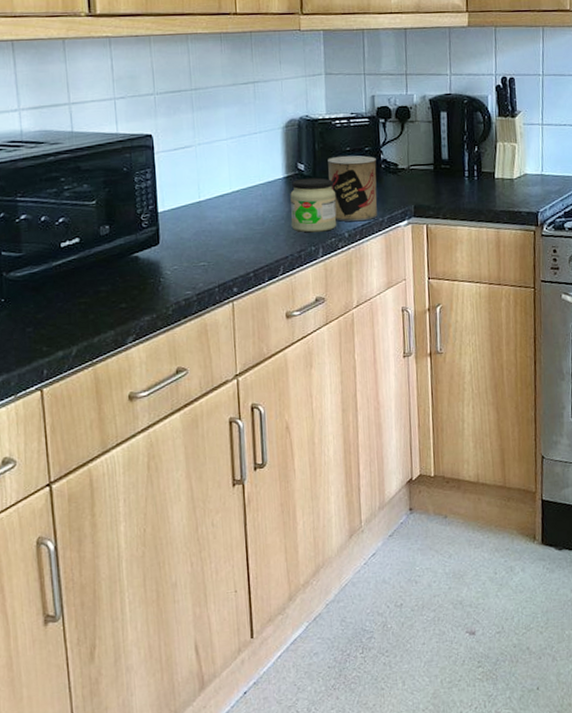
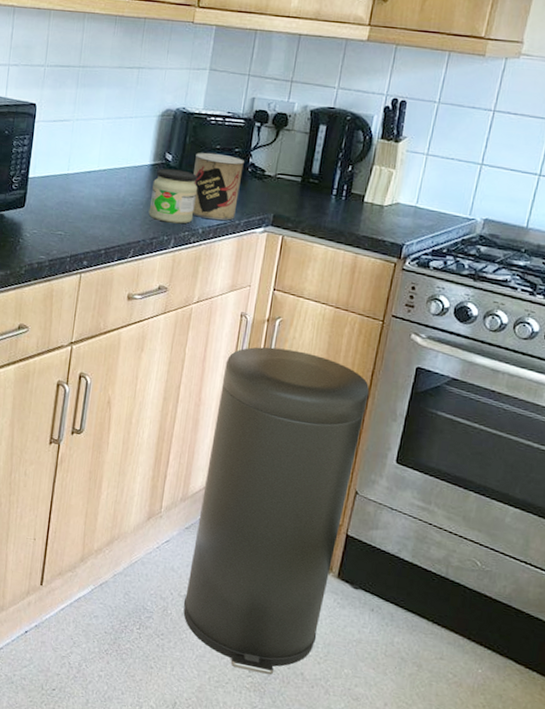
pedal bin: none [396,333,536,663] -> present [183,347,370,675]

